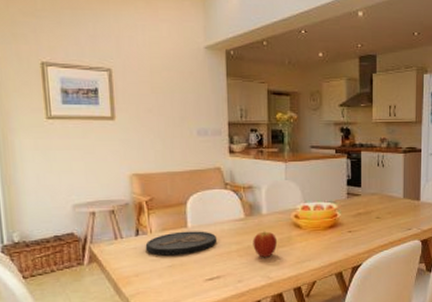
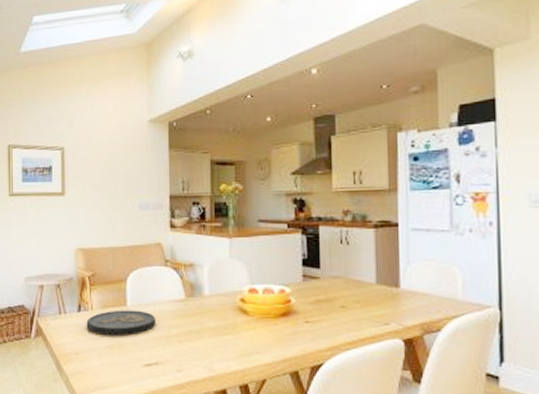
fruit: present [253,231,277,258] -> none [193,315,220,346]

